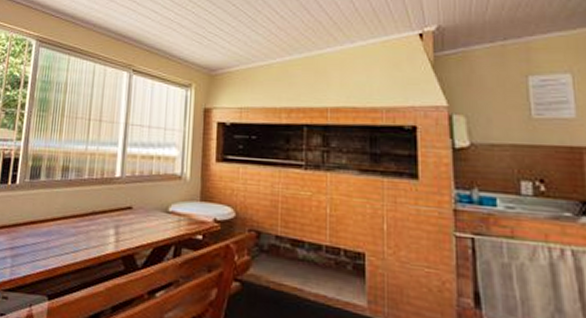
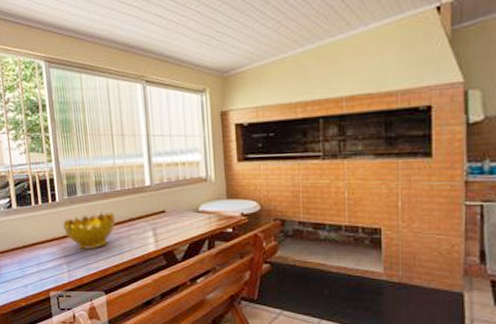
decorative bowl: none [17,200,76,243] -> present [62,212,115,250]

